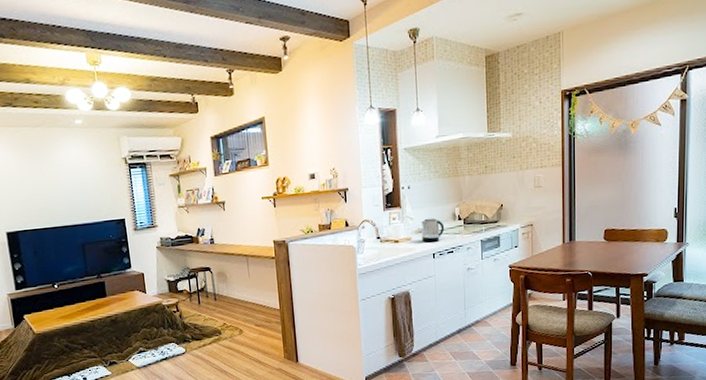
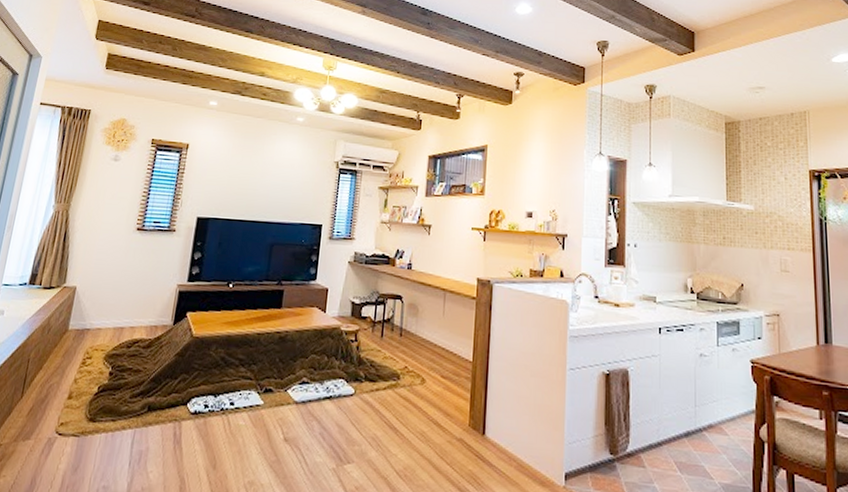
kettle: present [421,218,445,244] -> none [646,284,674,316]

